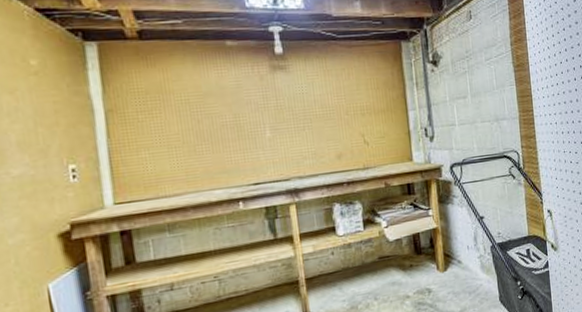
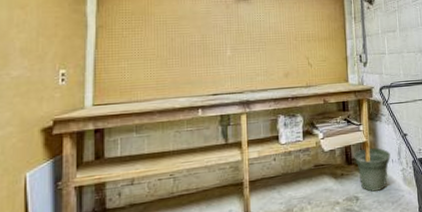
flower pot: none [423,233,466,283] -> present [354,147,391,192]

